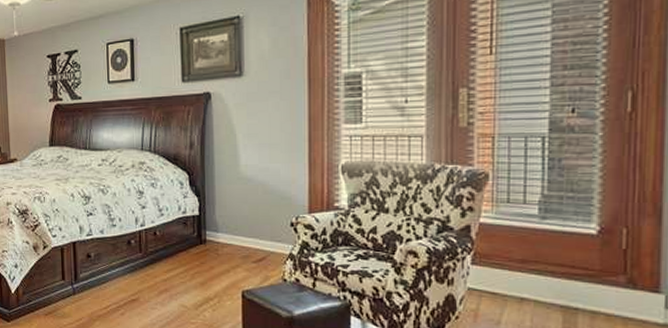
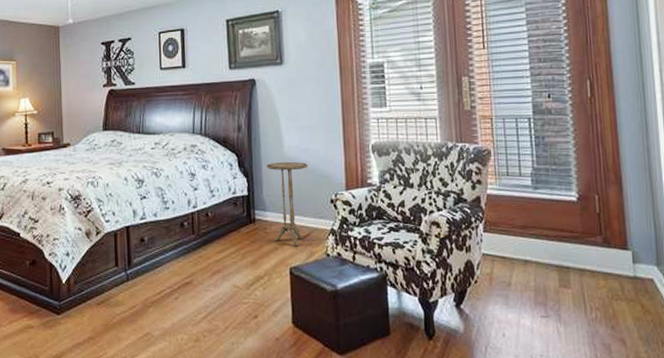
side table: none [220,181,267,270] -> present [266,161,308,247]

